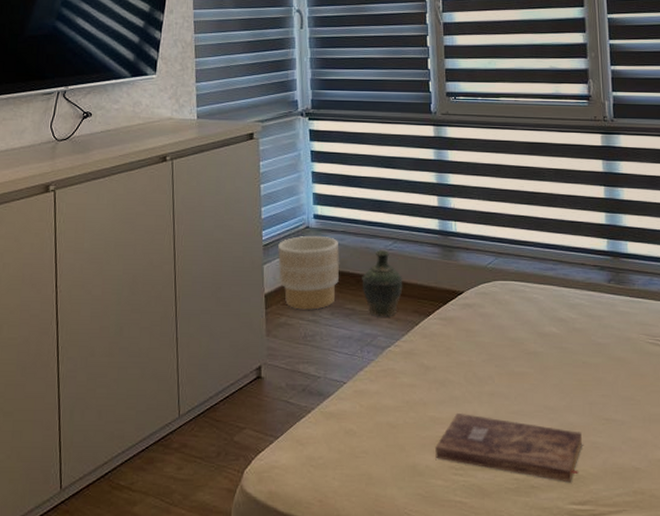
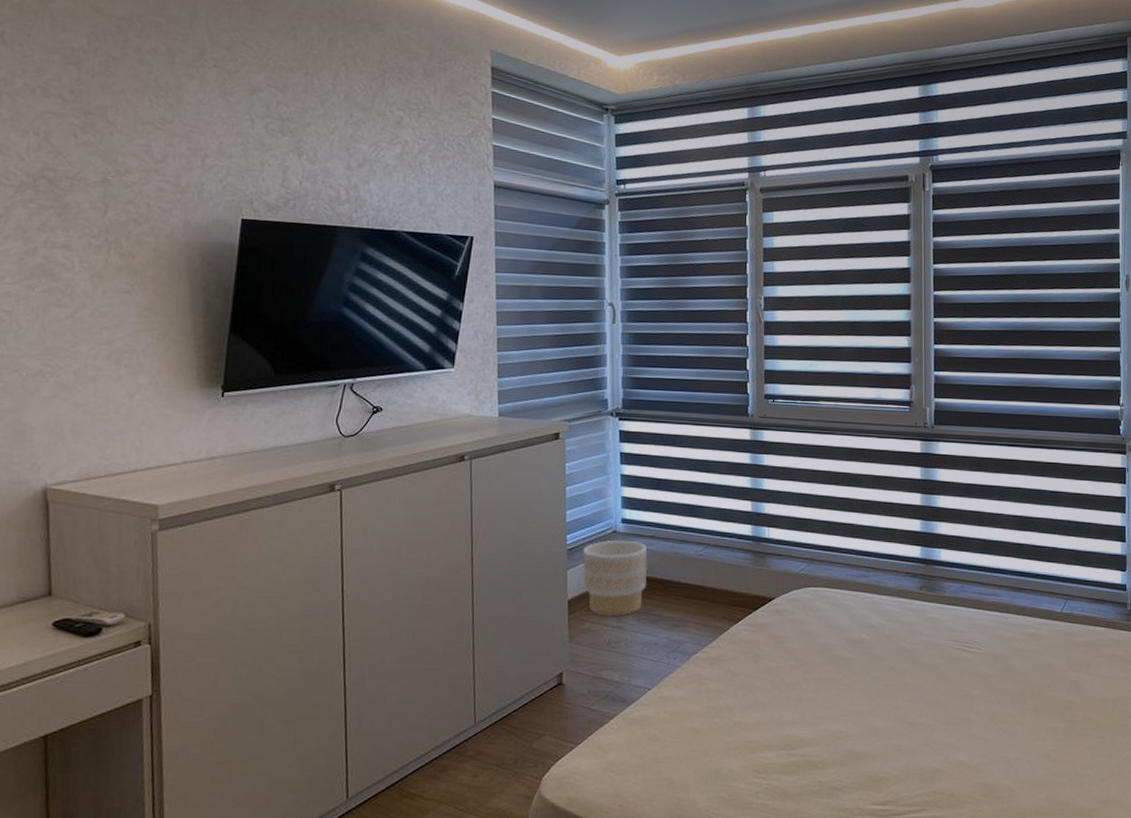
ceramic jug: present [362,250,403,316] -> none [670,556,713,622]
bible: present [435,412,583,483] -> none [739,717,887,784]

